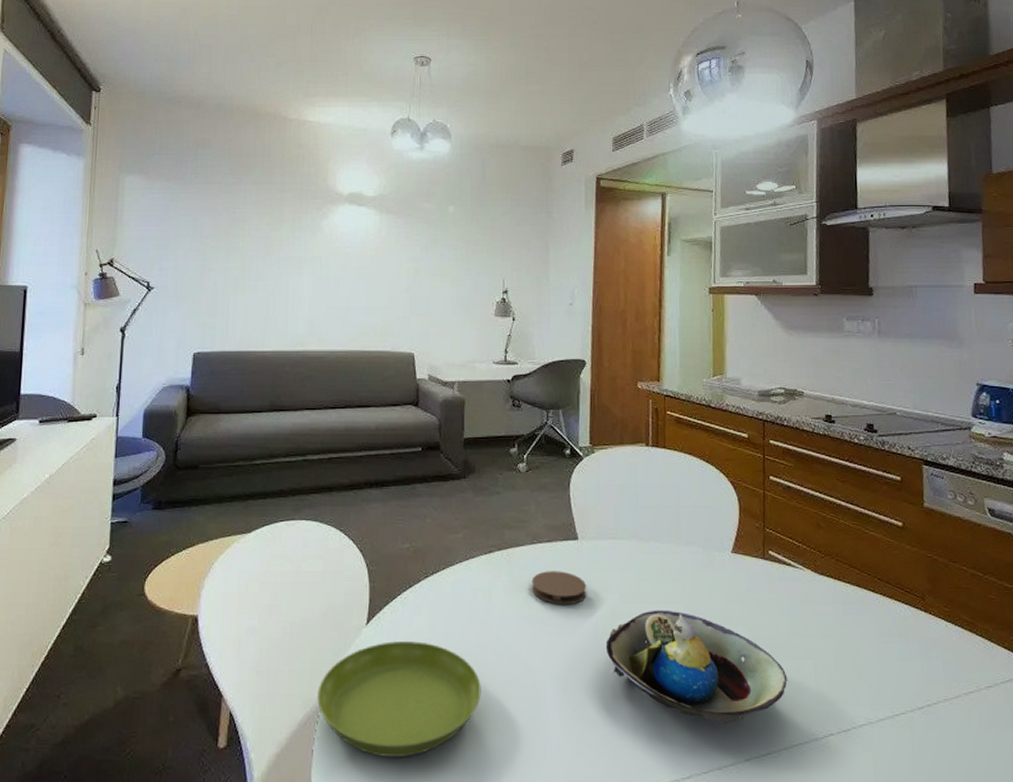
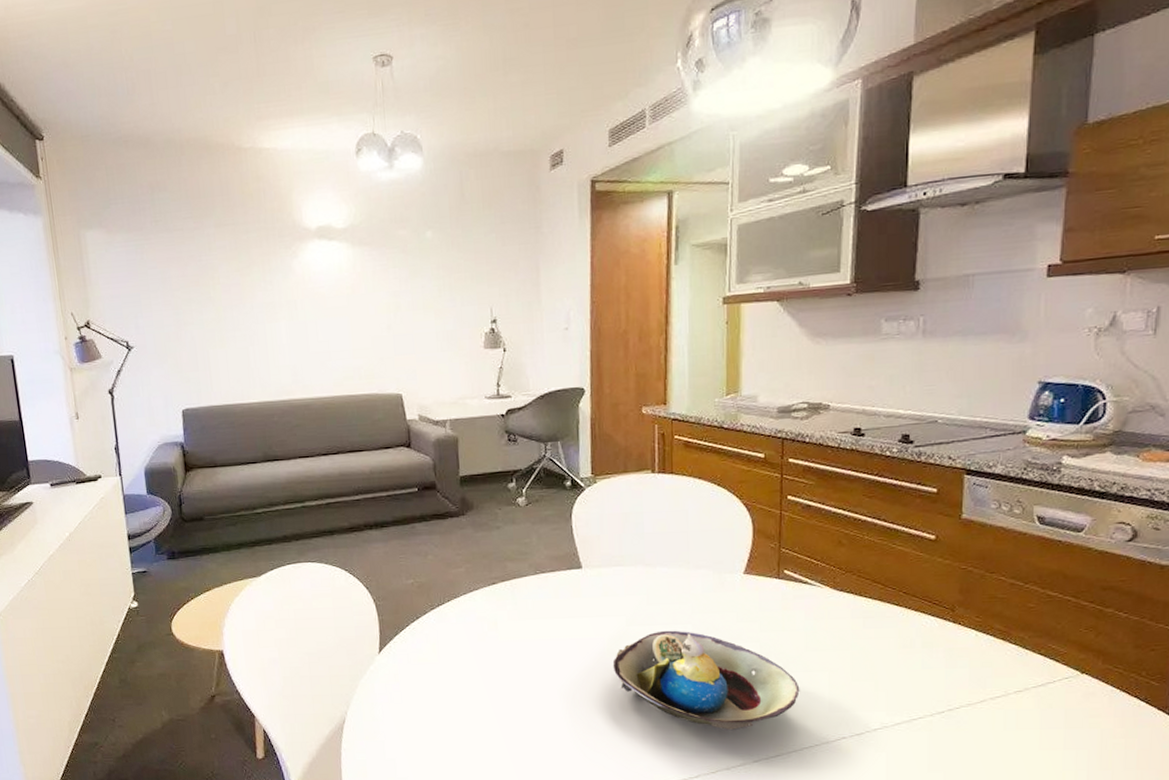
saucer: present [317,641,481,757] -> none [340,666,493,763]
coaster: present [531,571,587,605] -> none [536,598,593,630]

